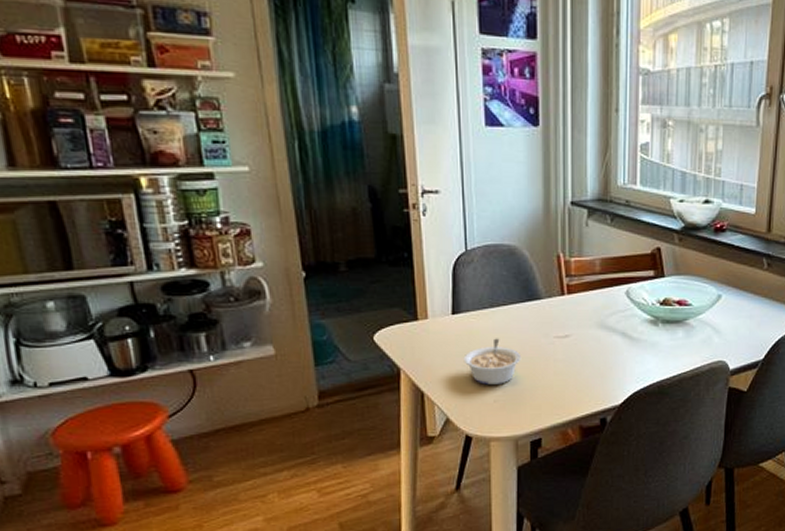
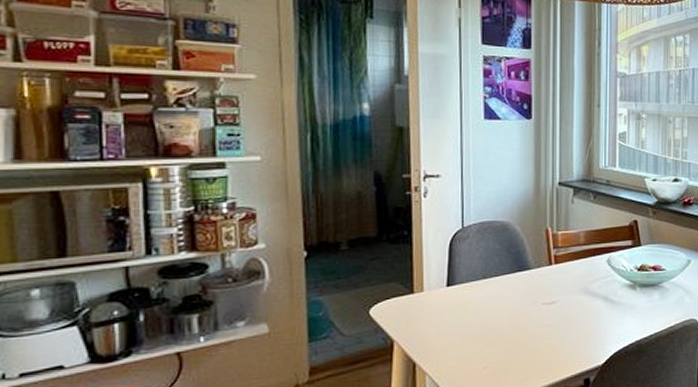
legume: present [463,338,522,385] -> none [456,307,511,352]

